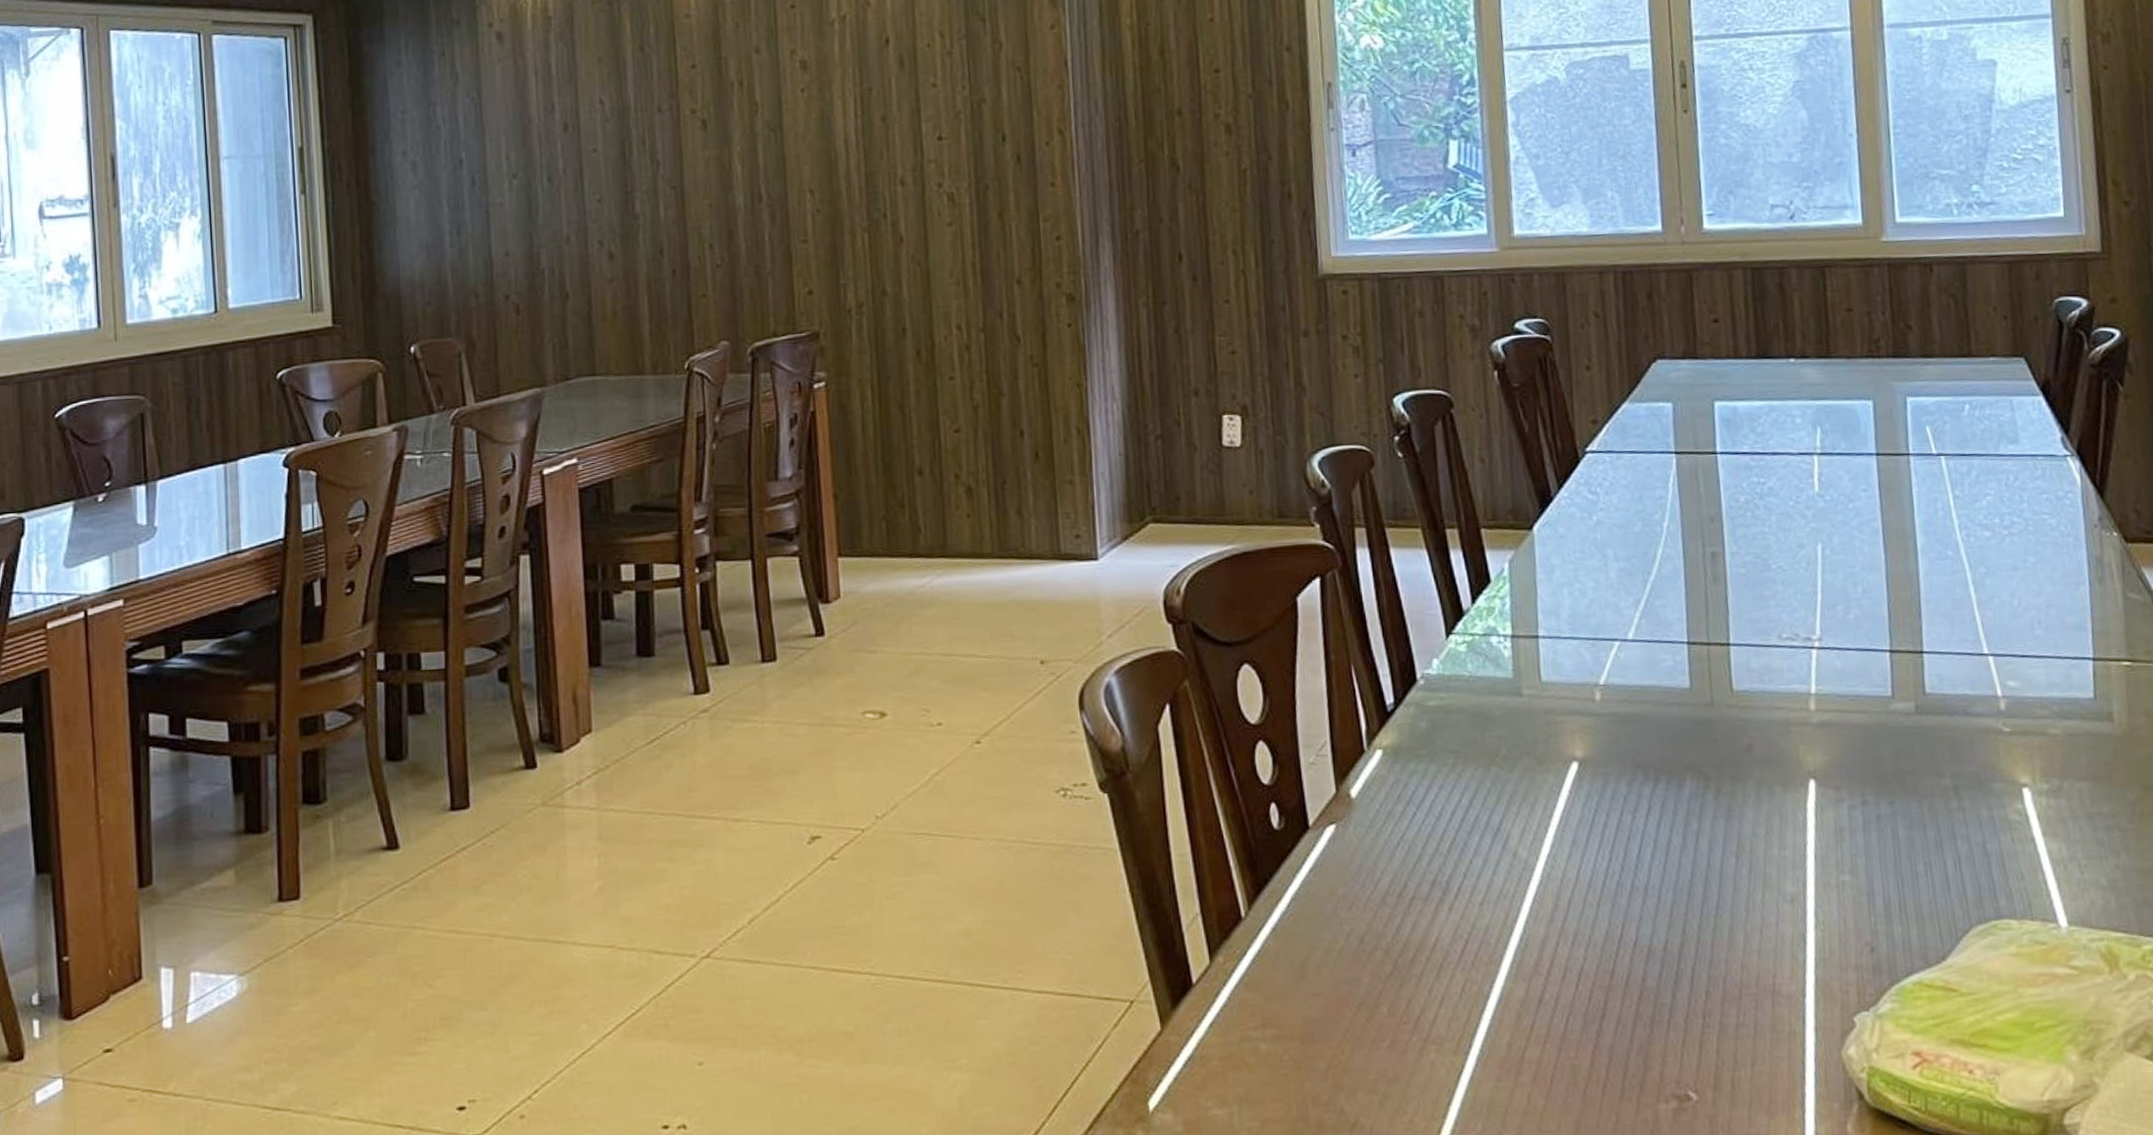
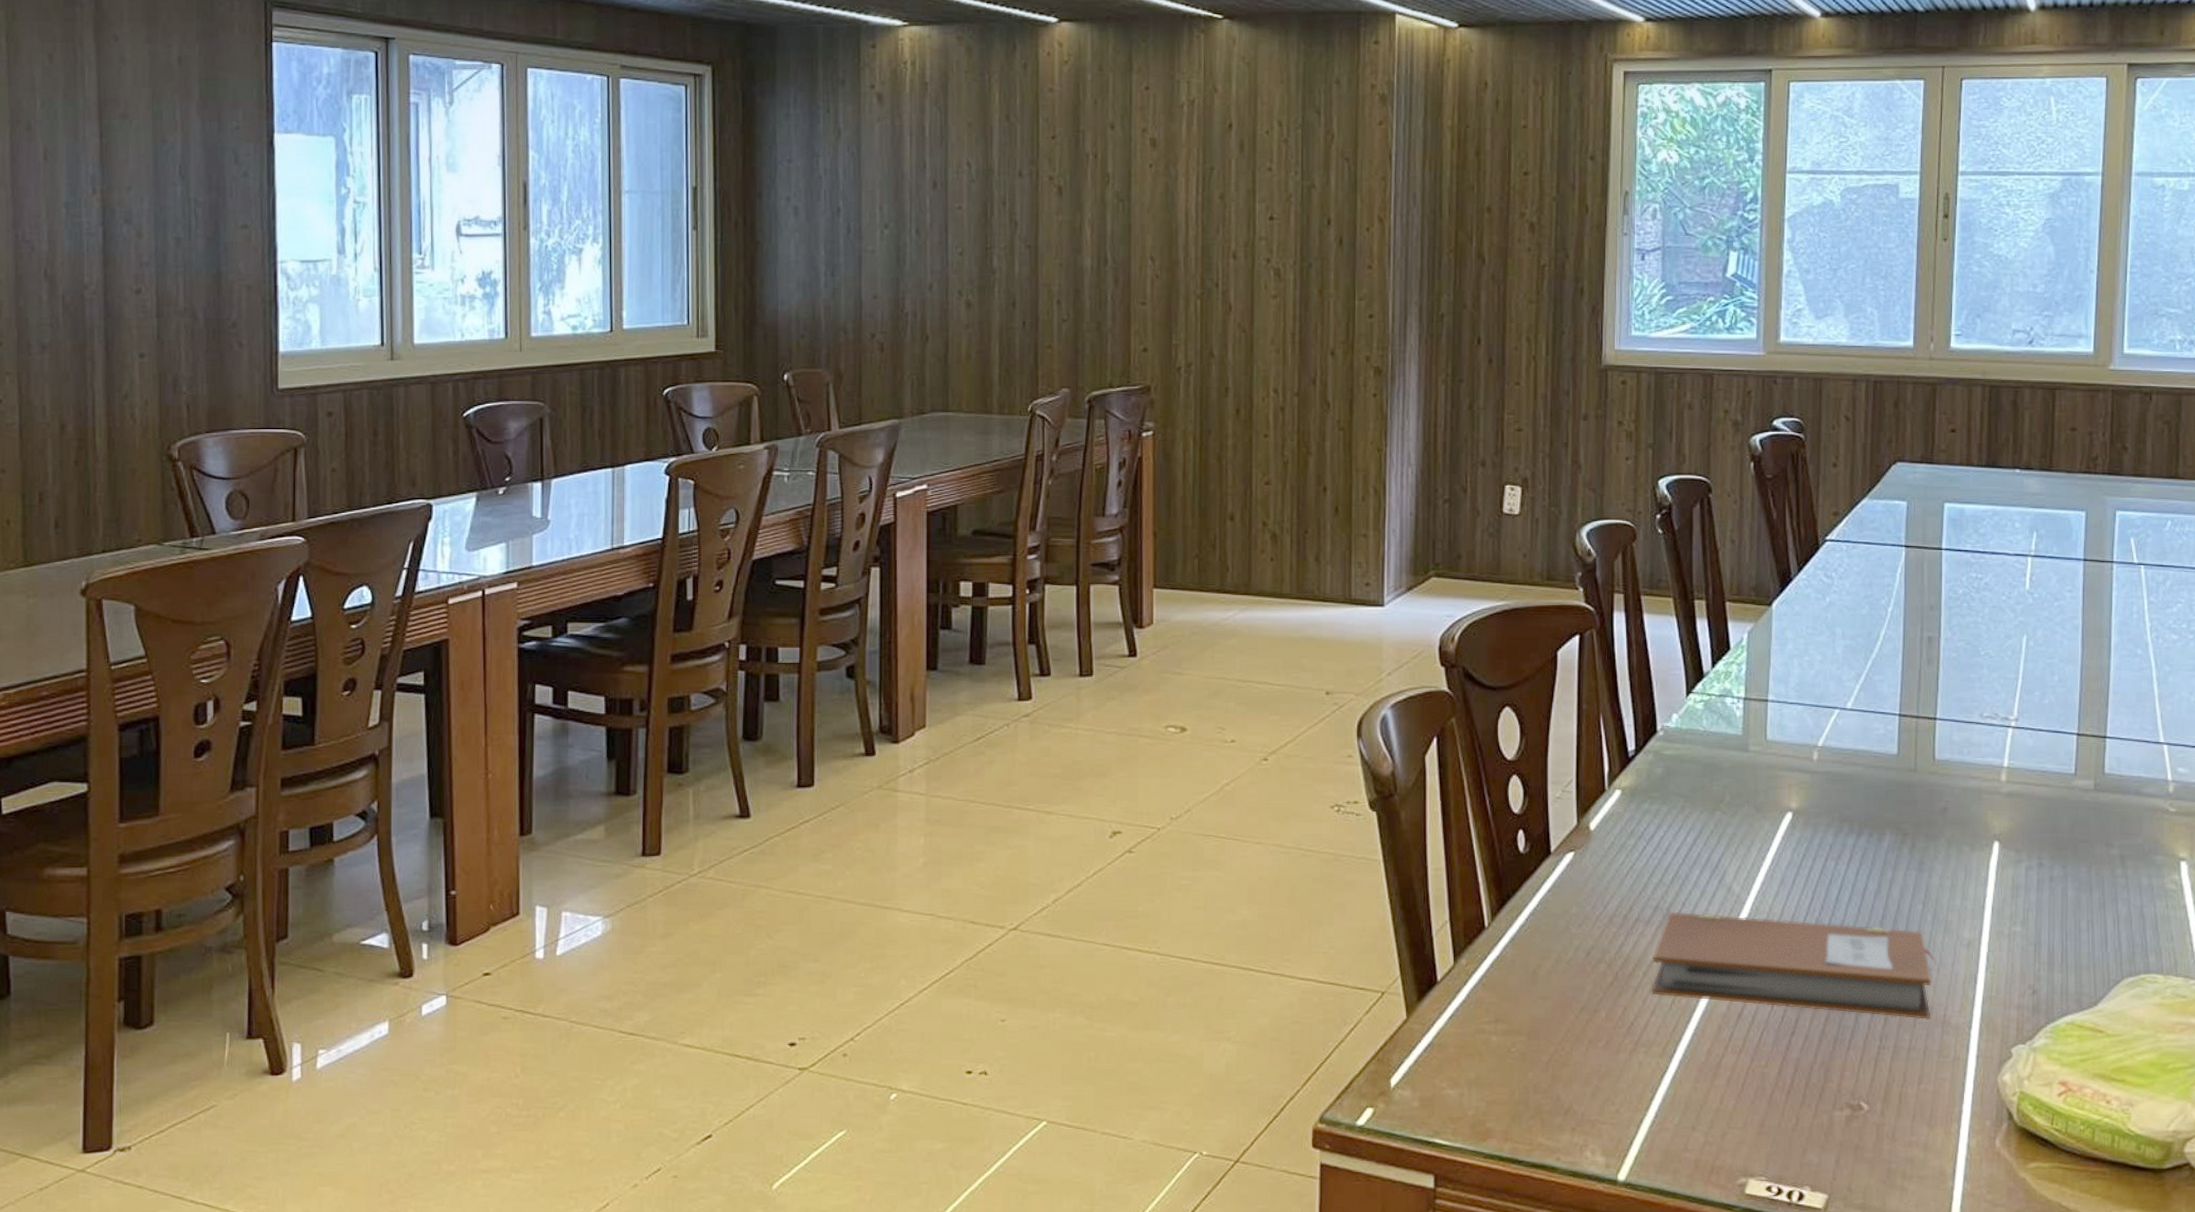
notebook: none [1435,884,1758,991] -> present [1651,911,1936,1019]

